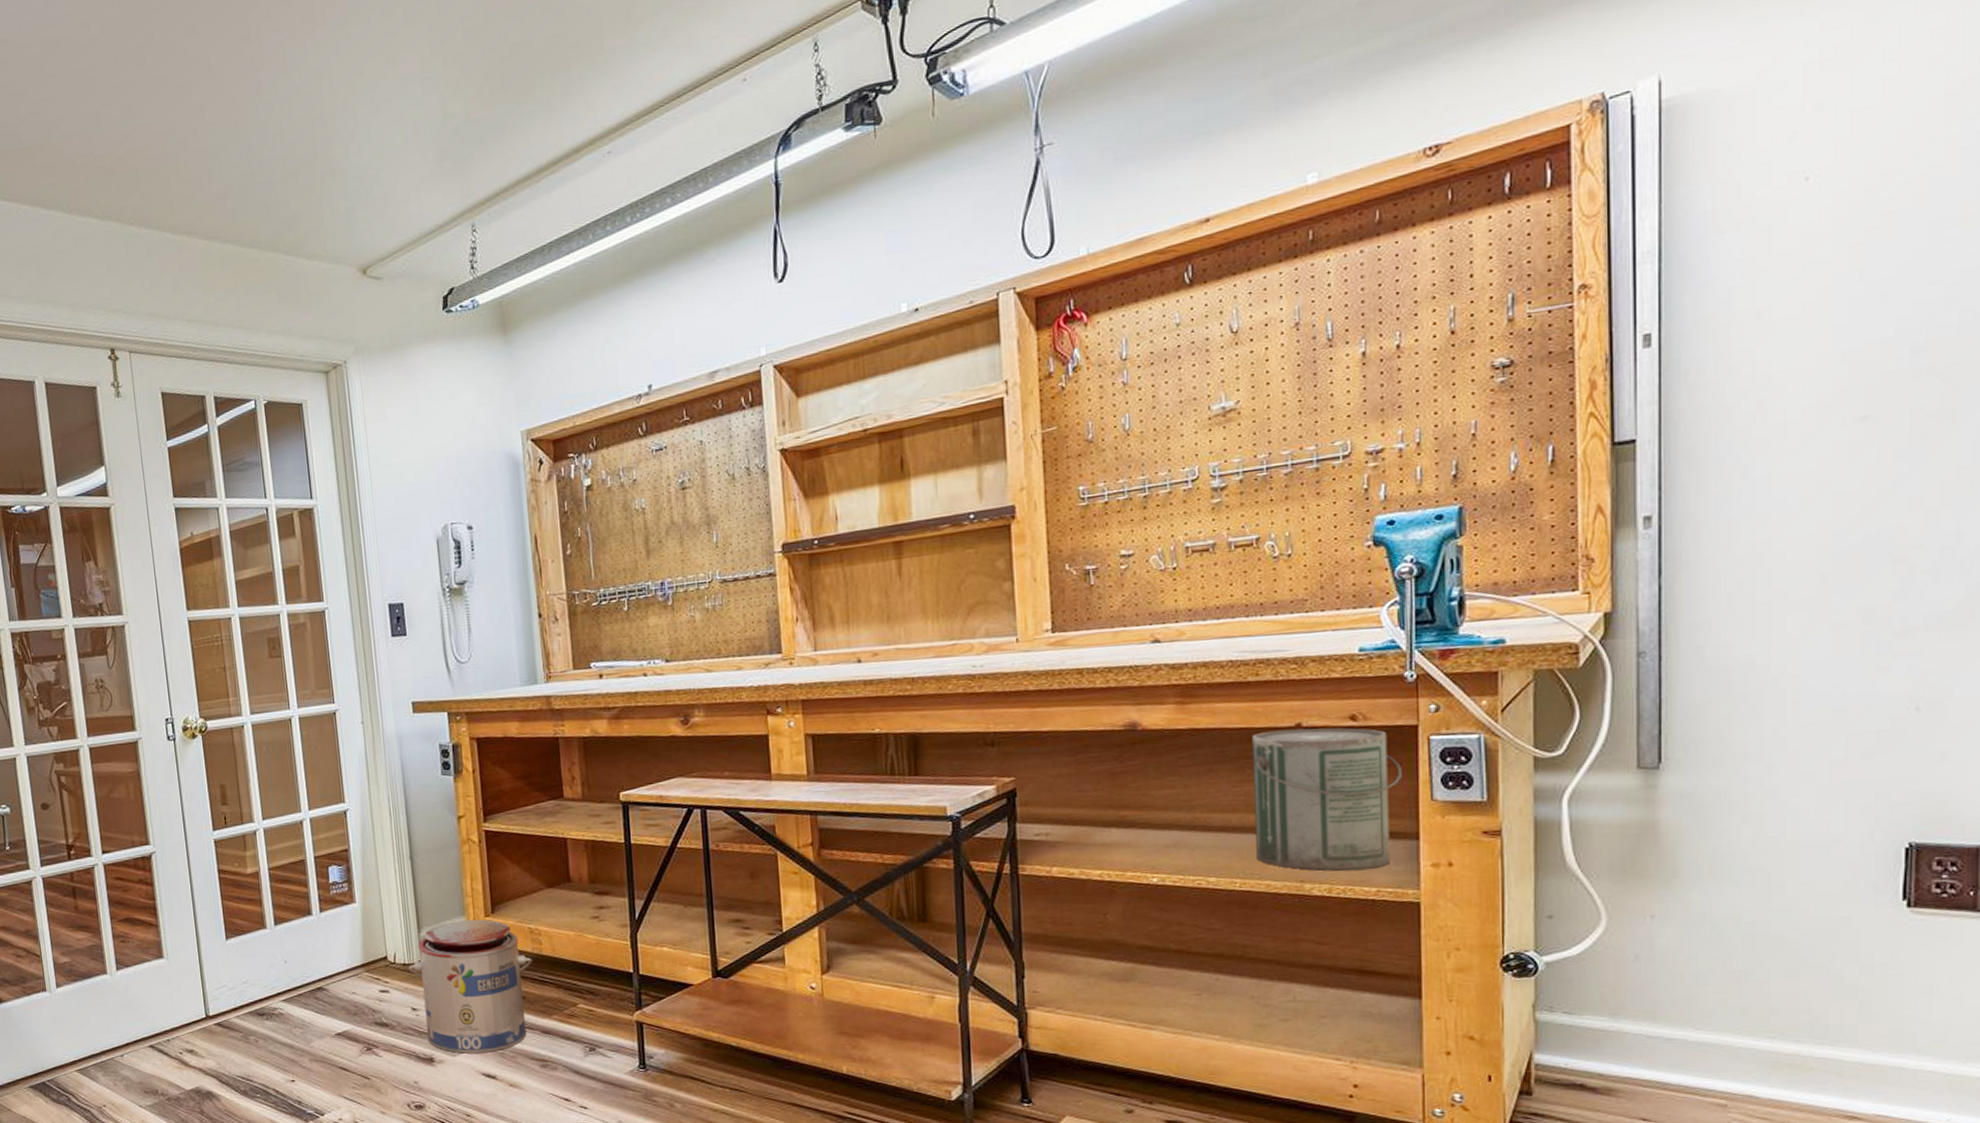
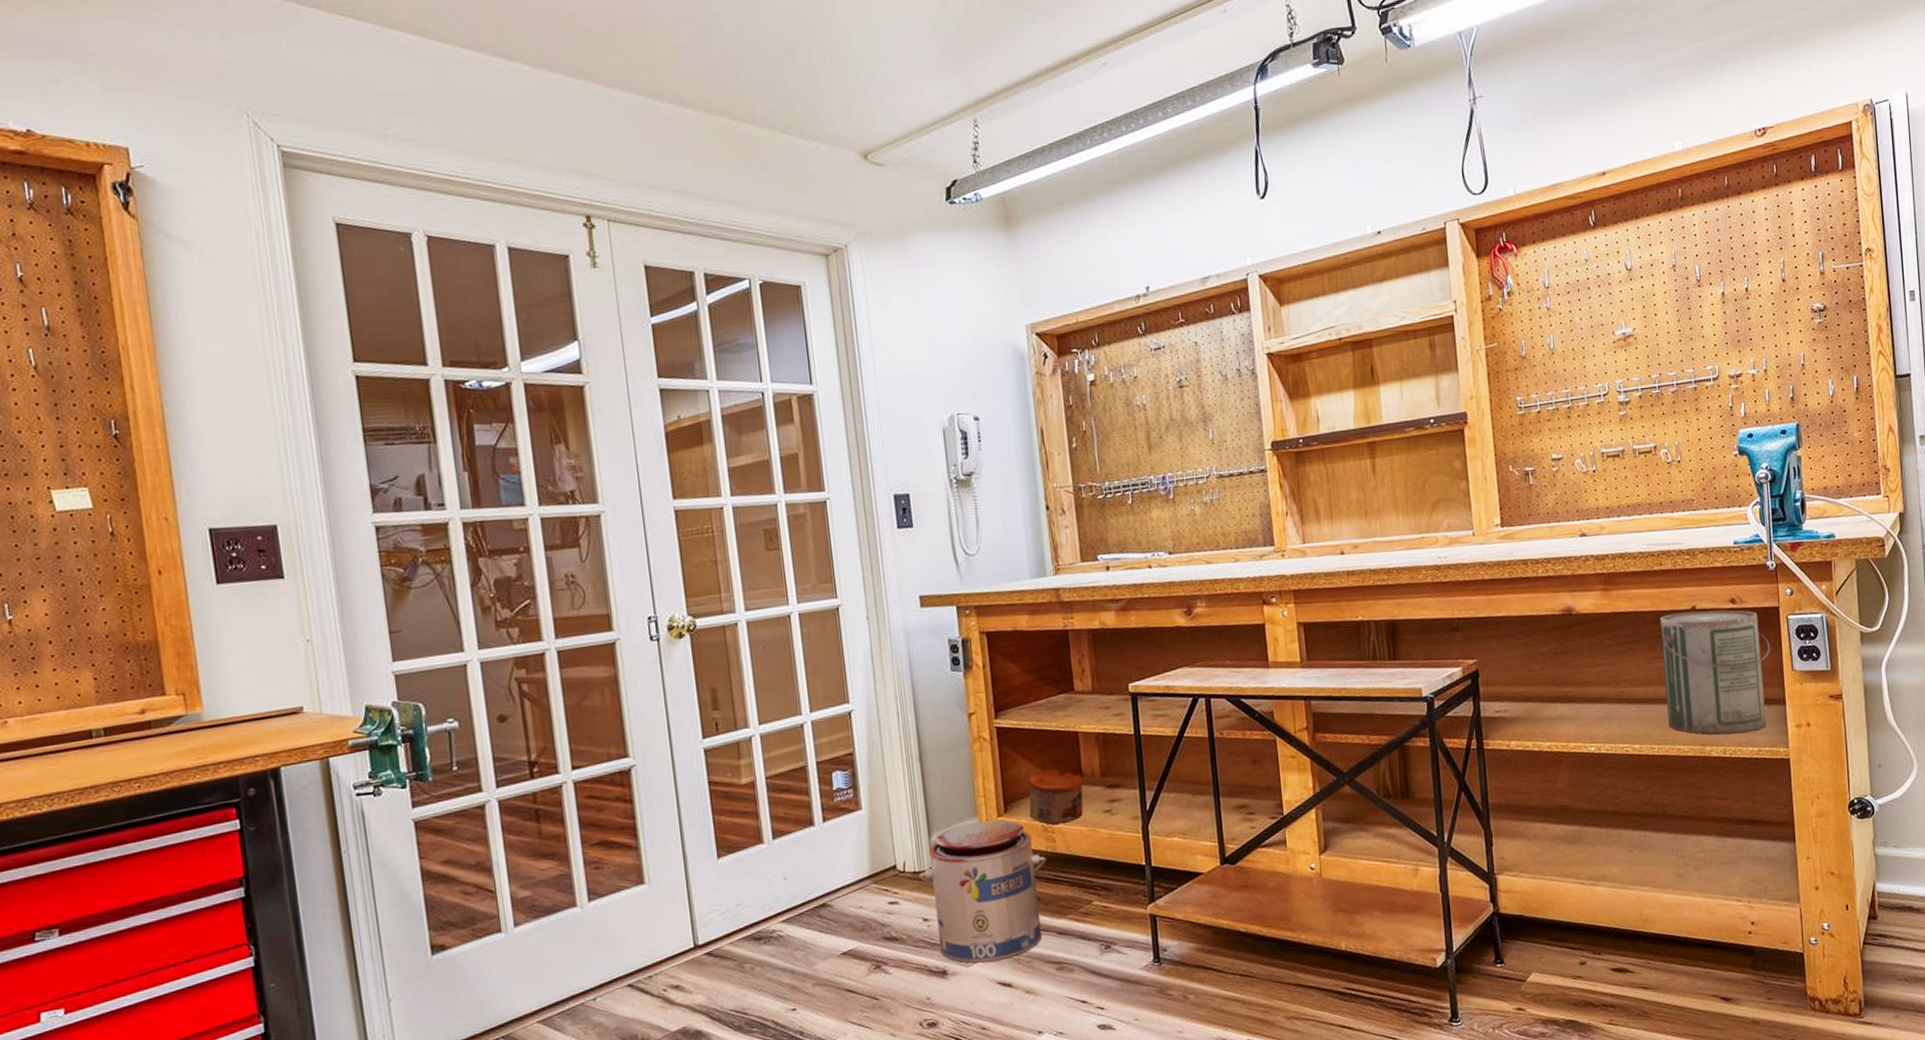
can: none [516,873,571,927] -> present [1029,769,1083,825]

